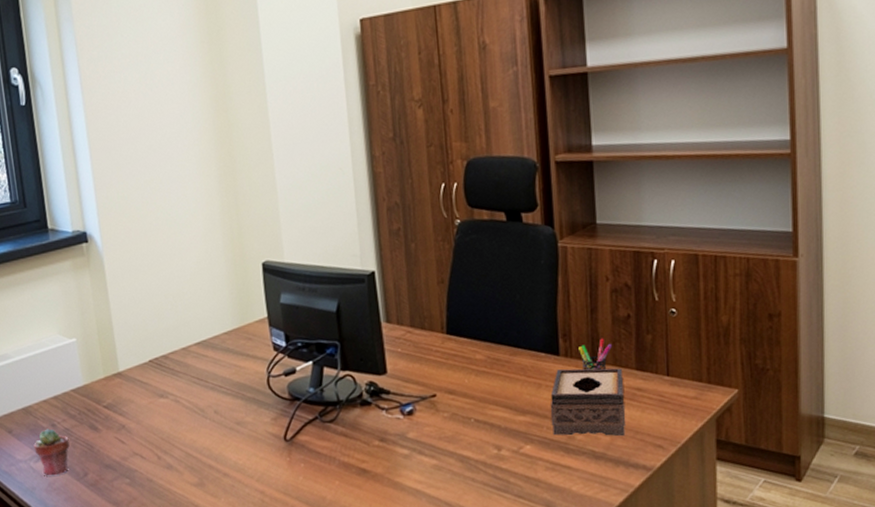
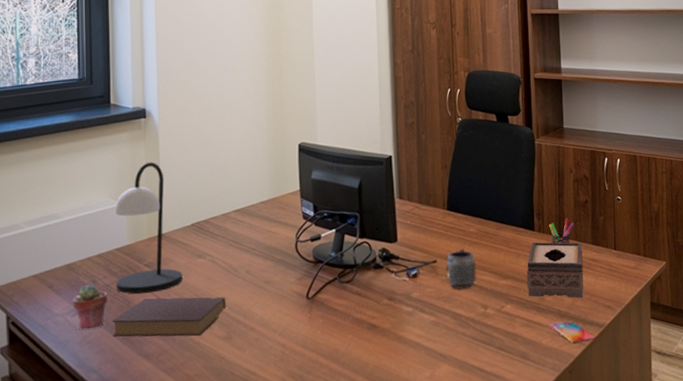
table lamp: none [66,292,146,438] -> present [115,162,183,294]
book: none [76,440,196,484] -> present [112,296,226,337]
mug: none [447,379,487,427] -> present [445,248,477,289]
smartphone: none [581,465,643,490] -> present [549,322,596,343]

